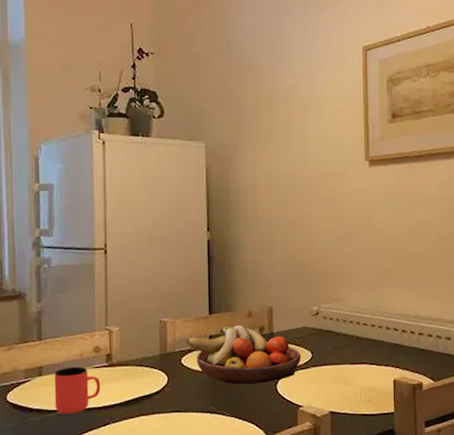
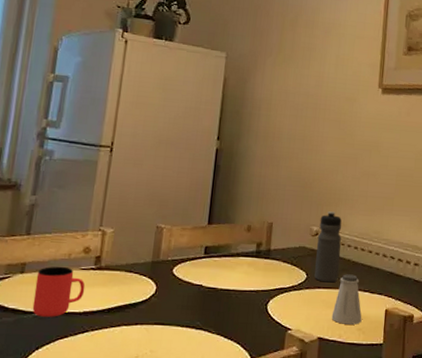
fruit bowl: present [186,325,301,385] -> none [180,238,296,302]
water bottle: none [318,290,344,359] -> present [314,211,342,283]
saltshaker: none [340,349,371,397] -> present [331,274,362,325]

